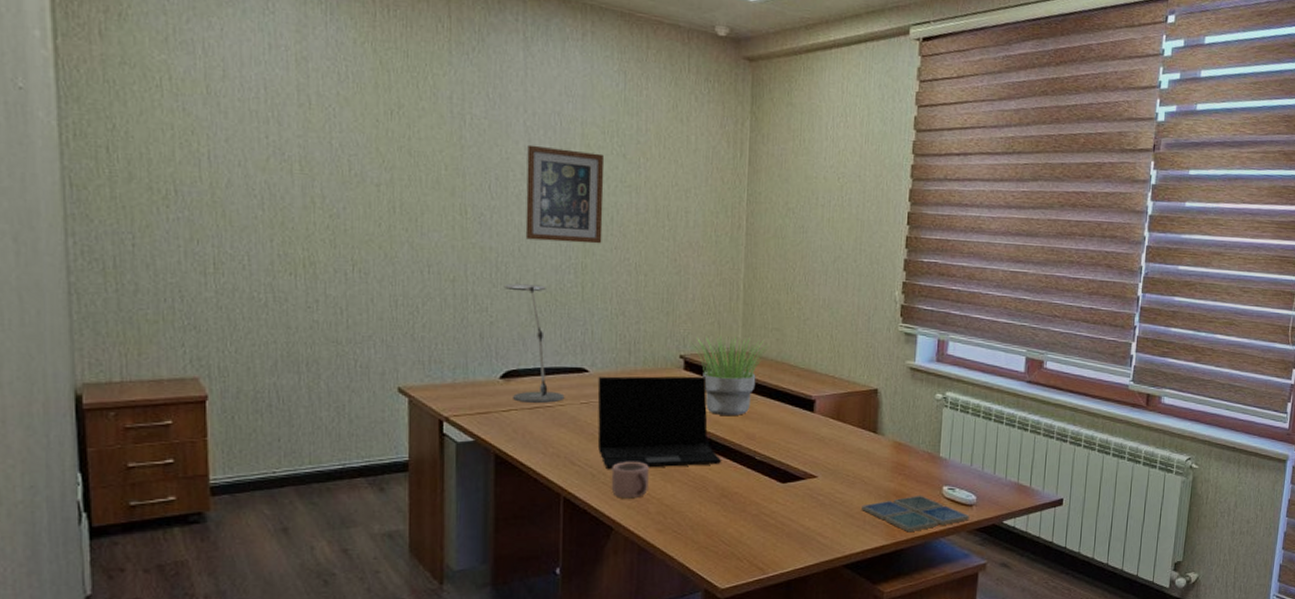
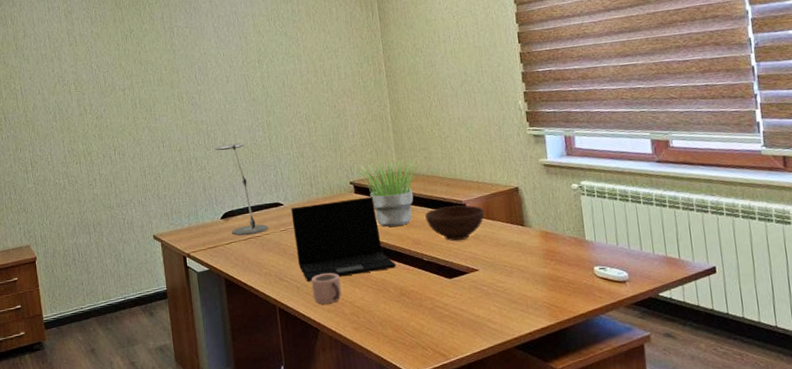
wall art: present [525,144,605,244] -> none [217,36,279,111]
bowl: none [766,400,836,442] -> present [425,205,485,242]
drink coaster: present [862,495,970,533] -> none [522,276,626,312]

